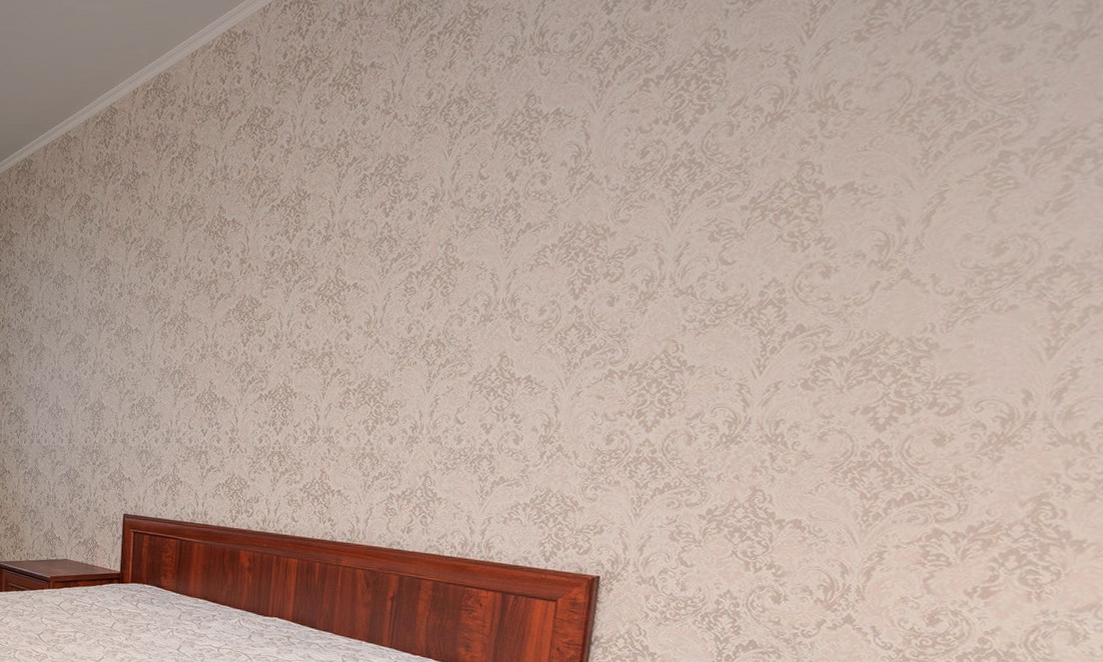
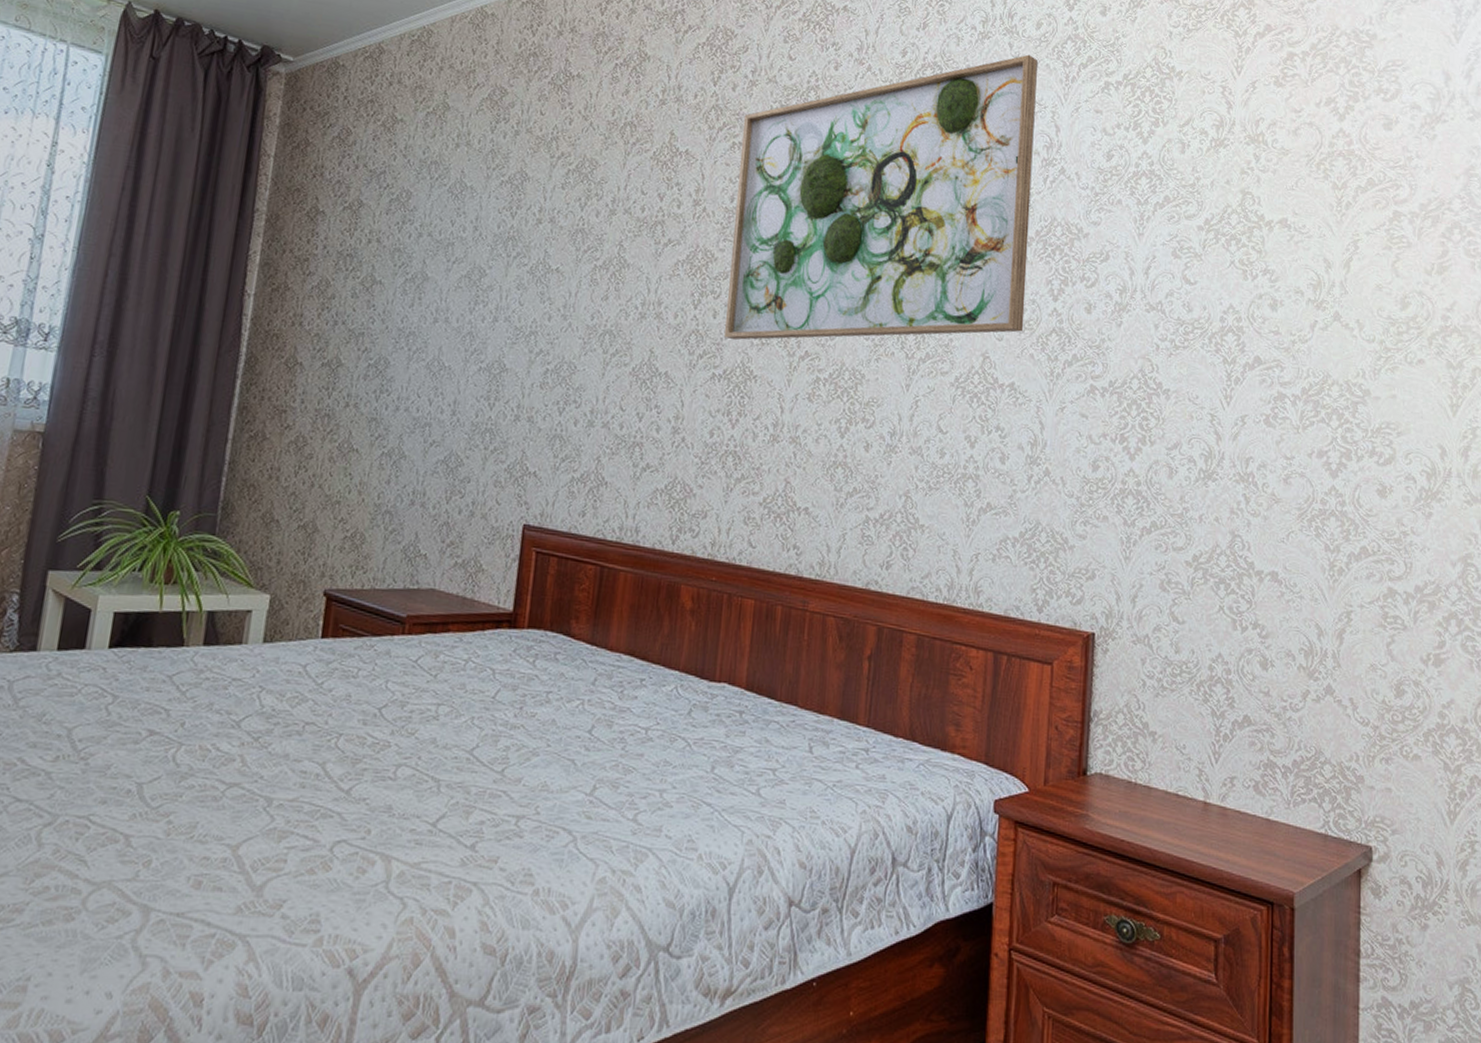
wall art: none [268,69,569,367] -> present [723,54,1038,340]

